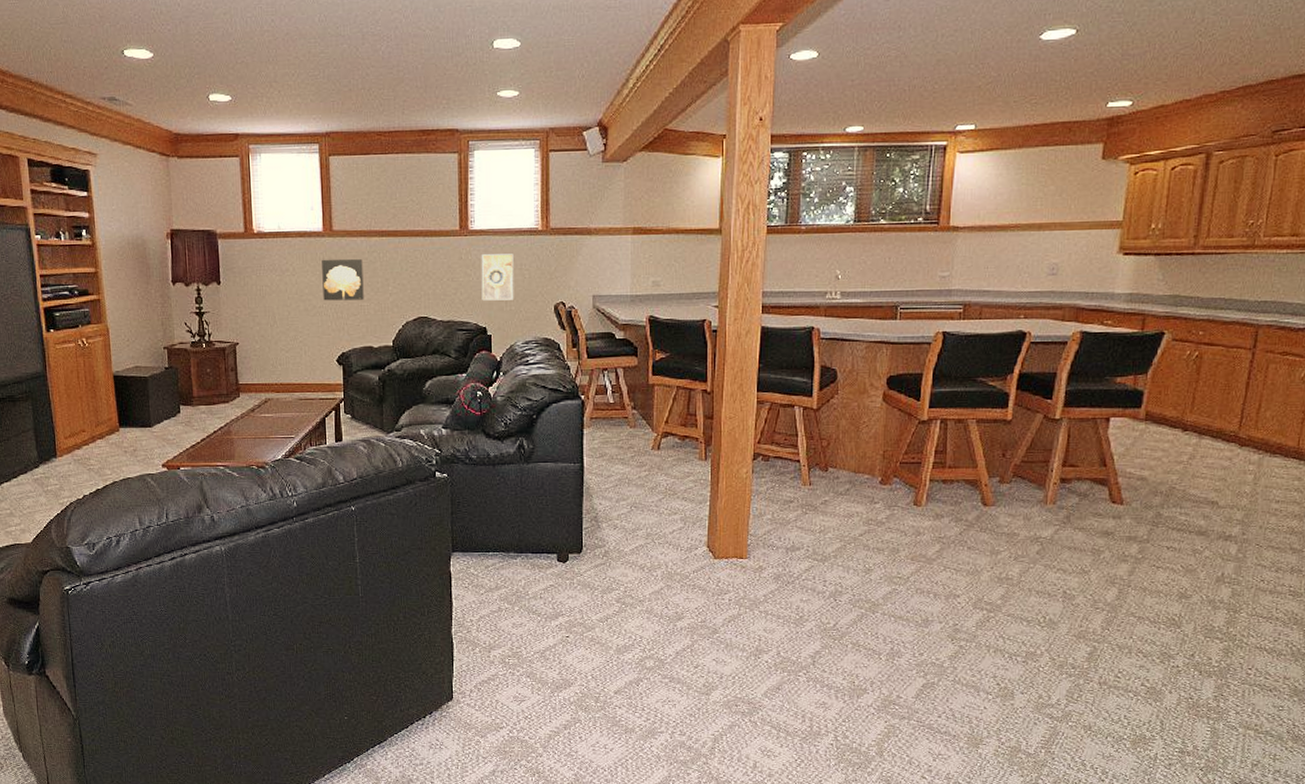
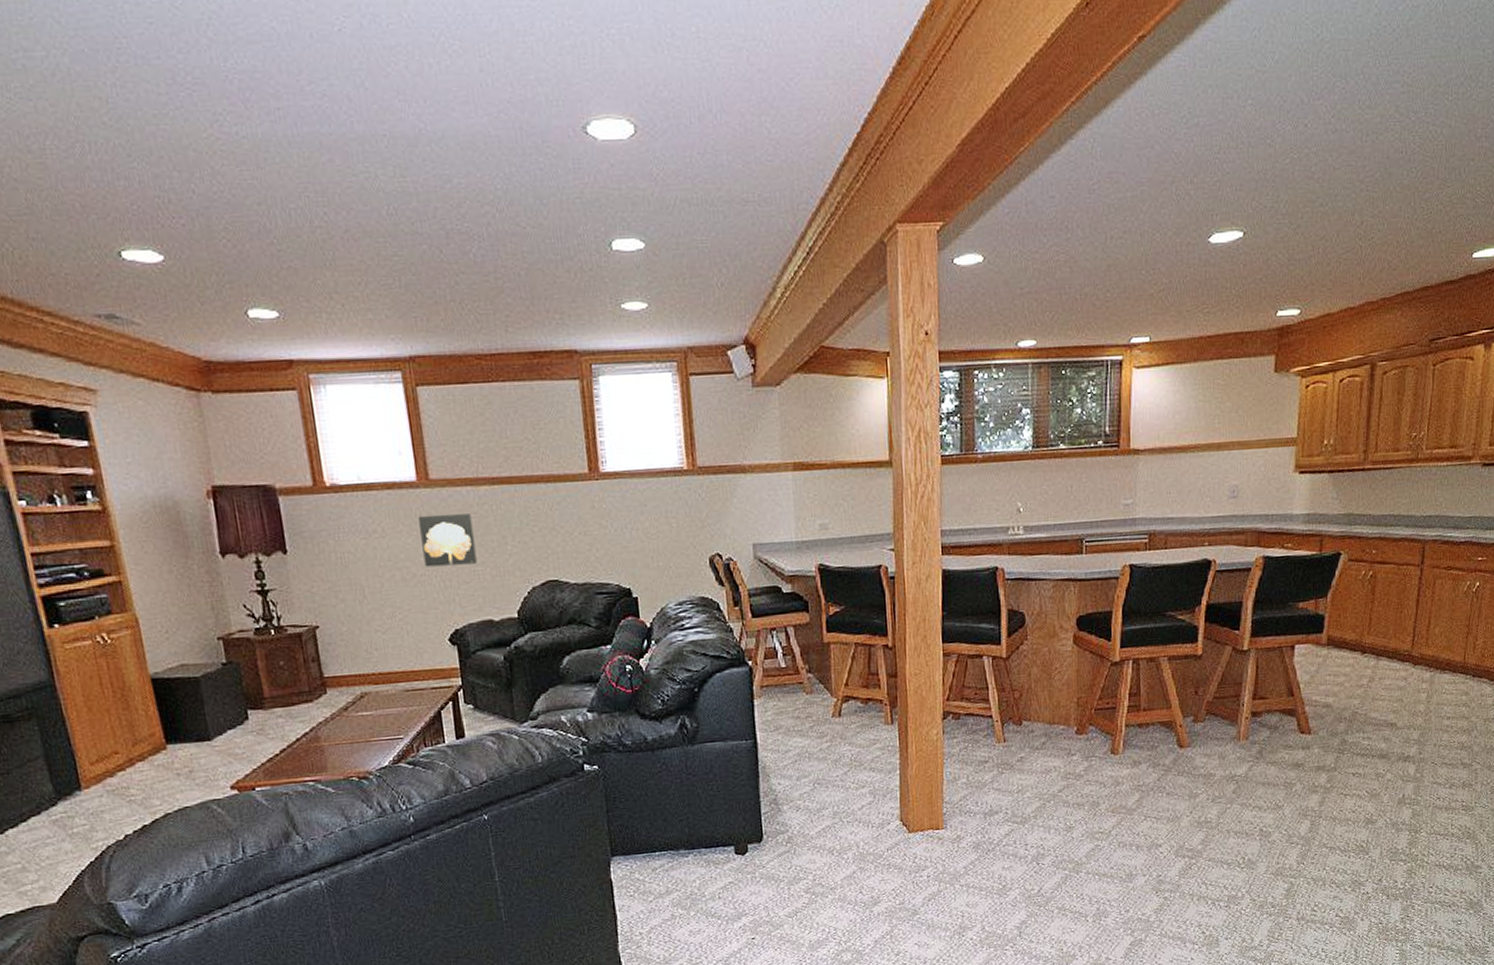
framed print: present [481,254,514,301] -> none [617,499,661,557]

